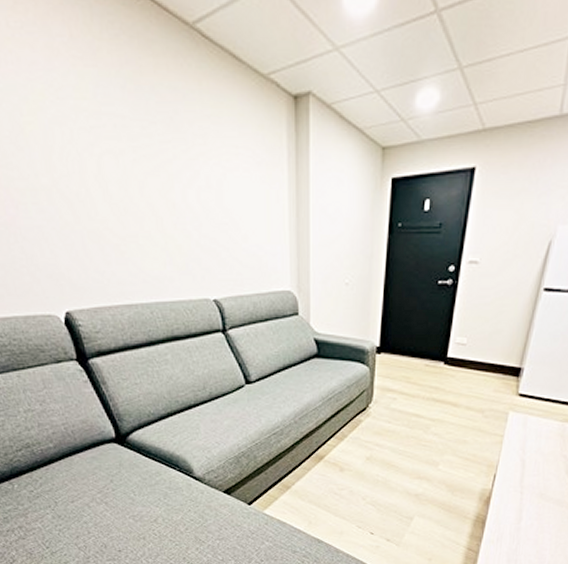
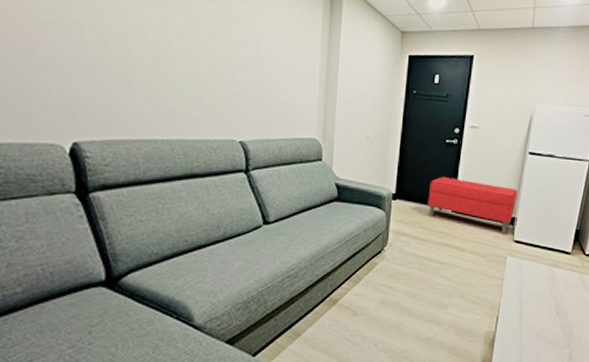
bench: none [416,324,527,388] -> present [427,176,518,235]

